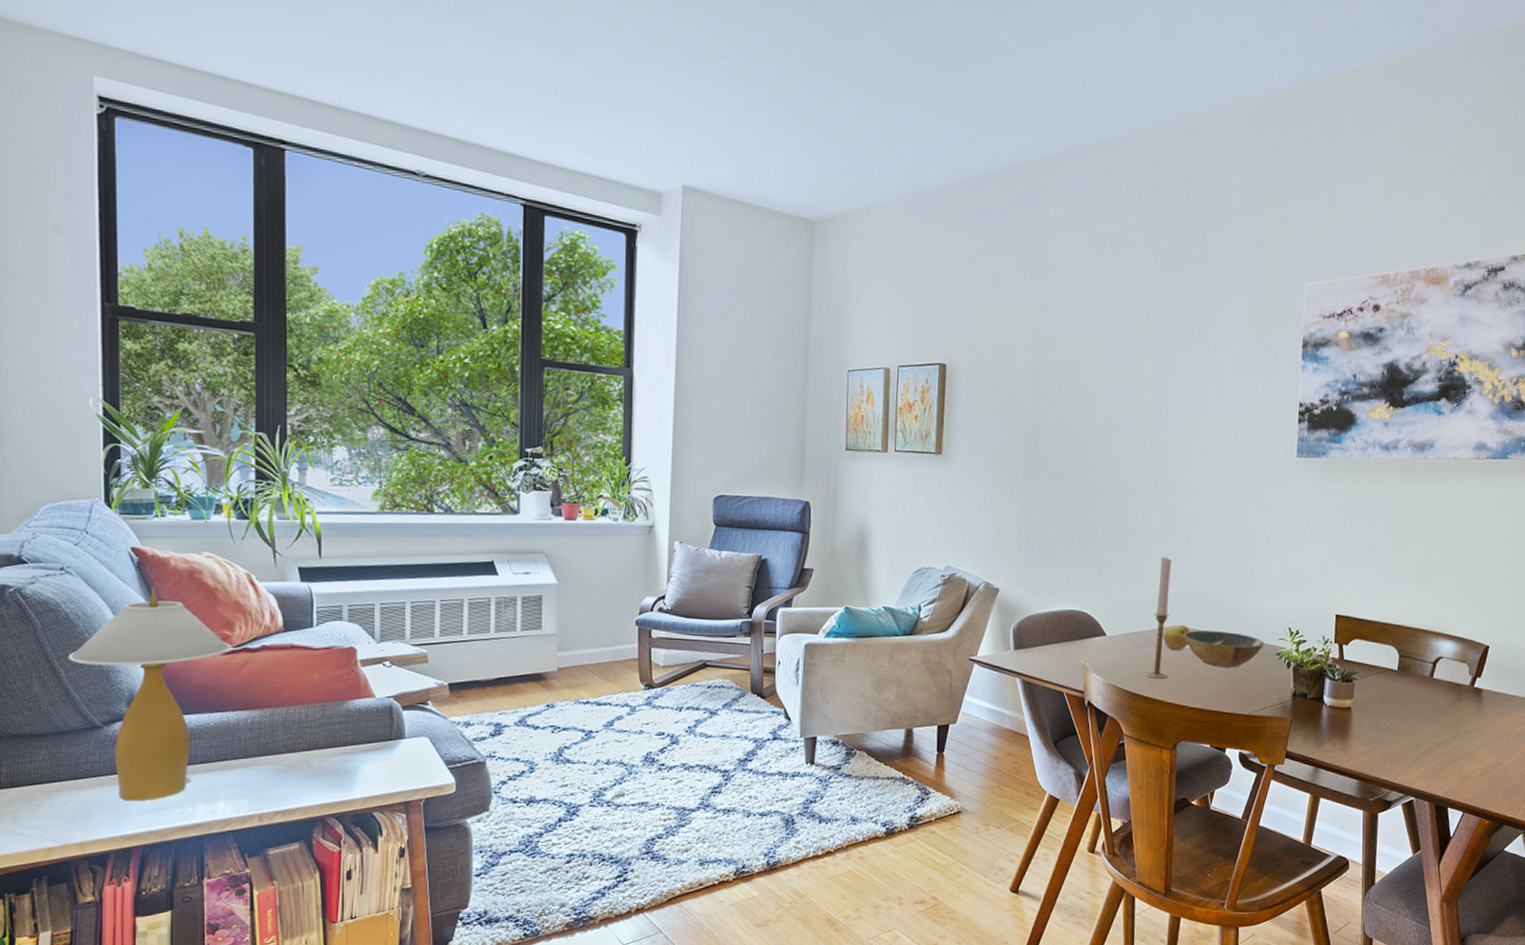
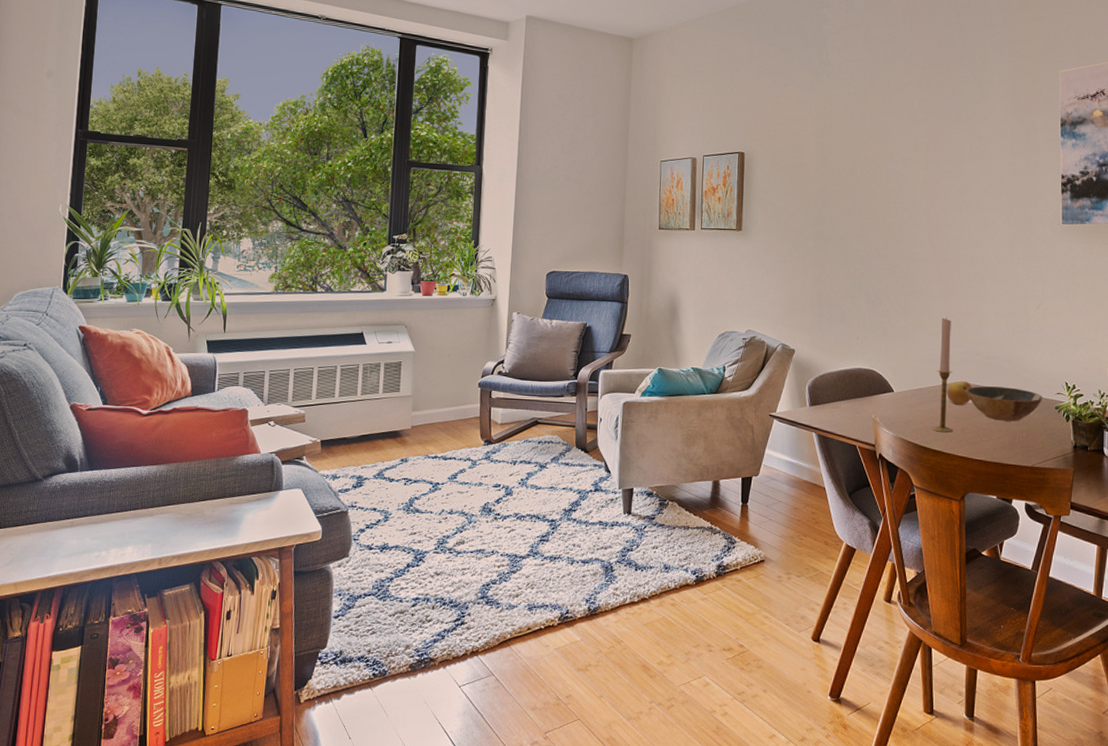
table lamp: present [68,585,232,801] -> none [22,358,150,546]

